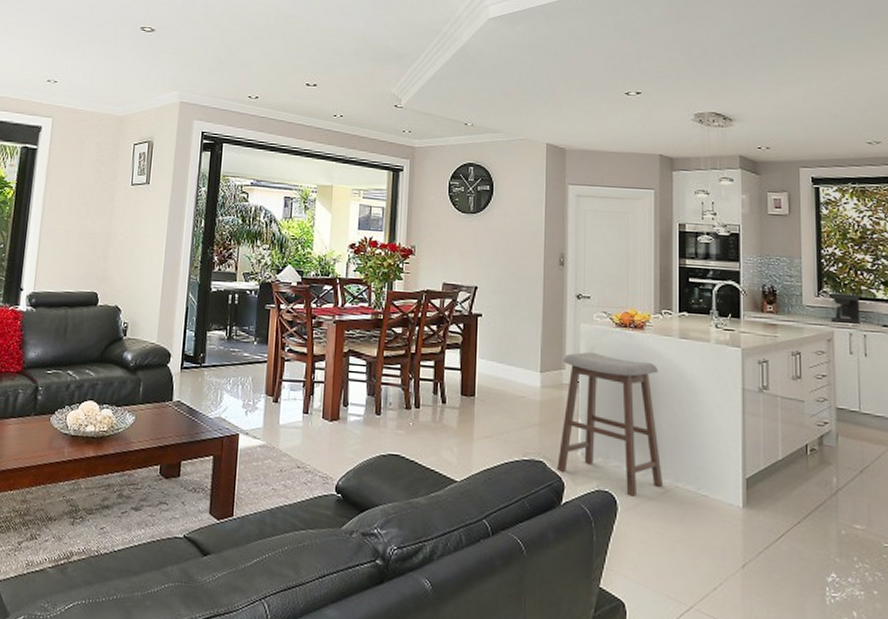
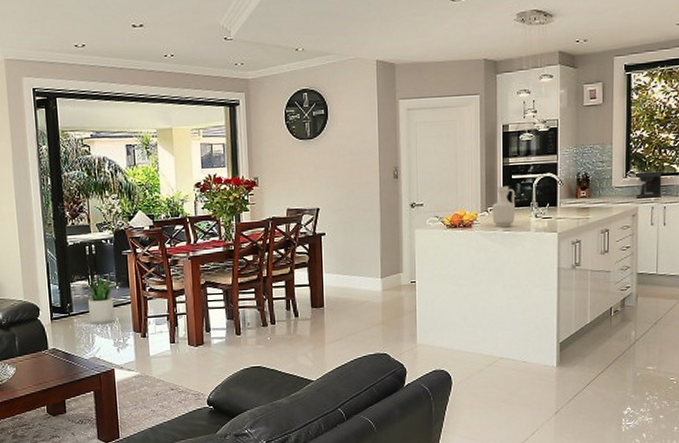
planter: none [221,327,250,383] -> present [88,274,115,325]
bar stool: present [557,351,664,497] -> none [399,253,491,371]
ceramic jug: none [667,288,694,335] -> present [492,185,516,228]

